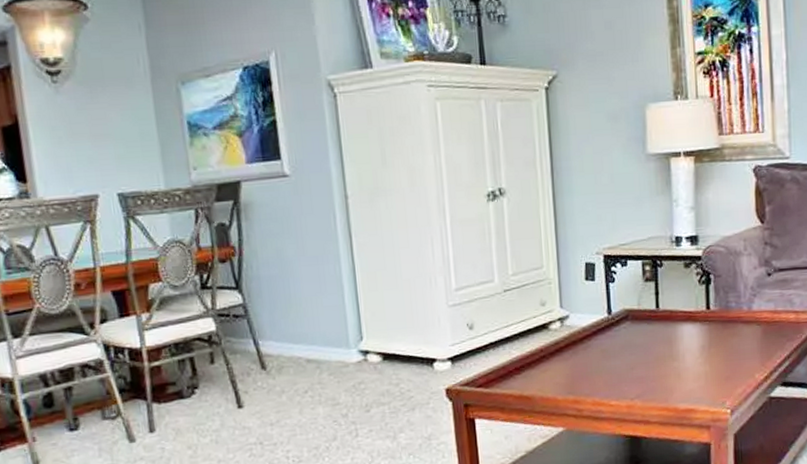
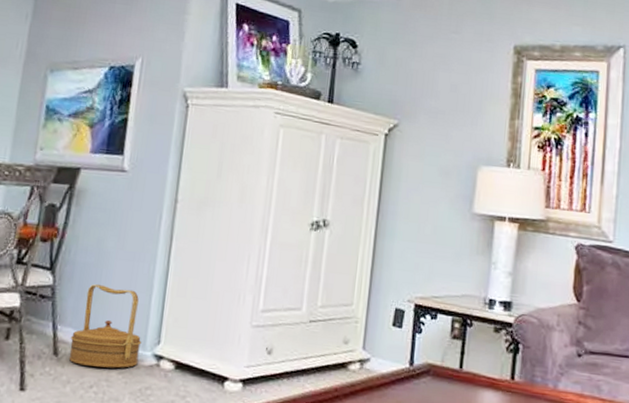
woven basket: none [274,293,346,374] -> present [69,284,142,369]

